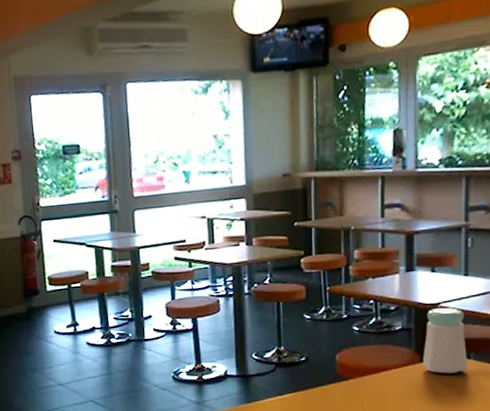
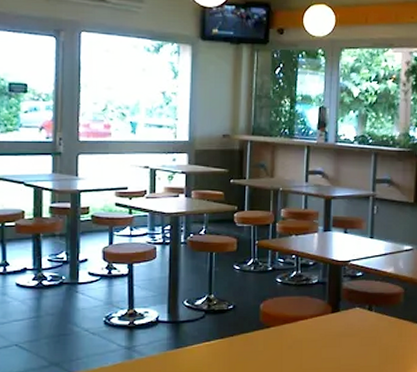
salt shaker: present [423,307,468,374] -> none [334,265,370,324]

